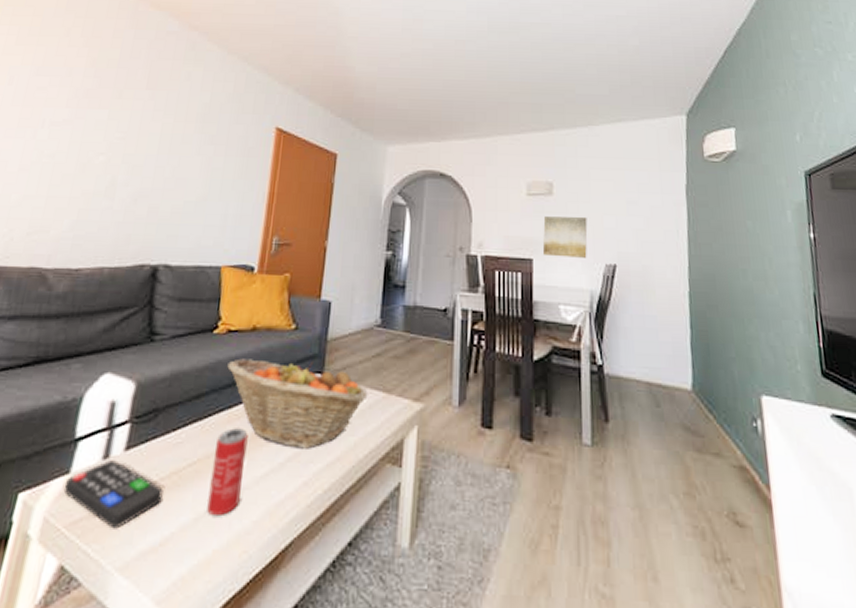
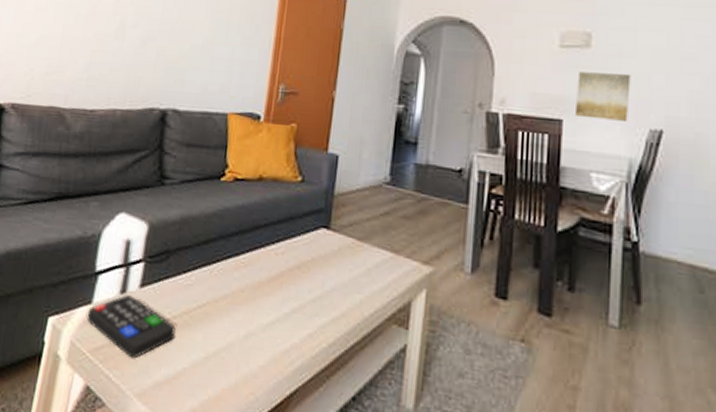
beverage can: present [207,428,248,517] -> none [216,275,255,358]
fruit basket: present [227,358,368,449] -> none [234,207,375,303]

